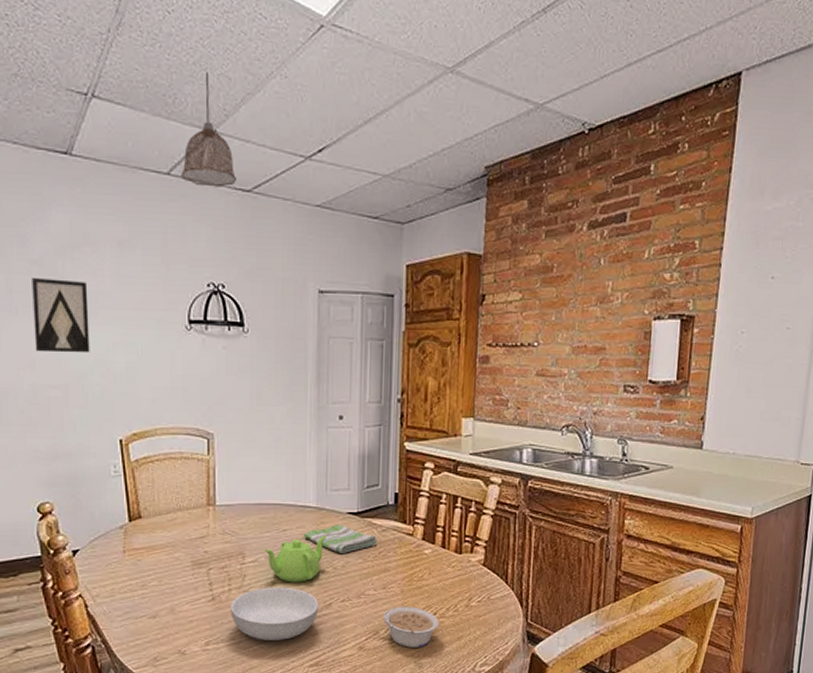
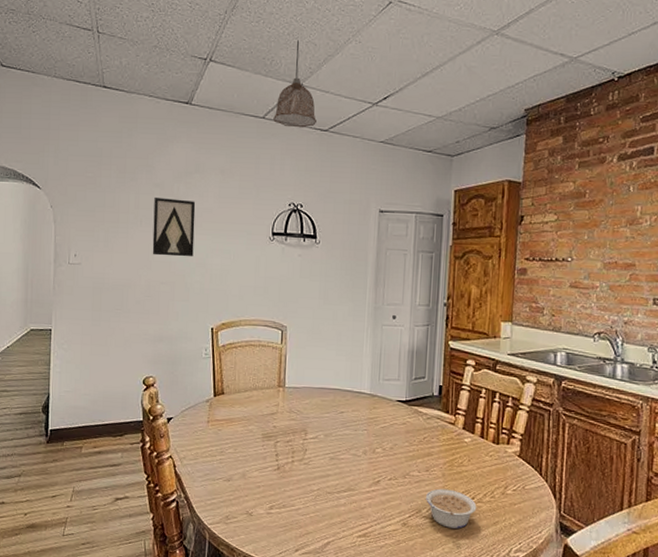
serving bowl: present [230,587,319,640] -> none [292,461,369,511]
teapot: present [263,535,328,583] -> none [323,419,379,460]
dish towel: present [303,524,378,553] -> none [357,410,423,436]

